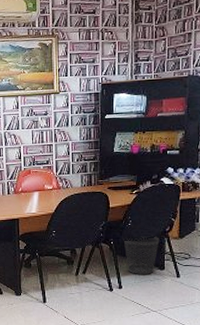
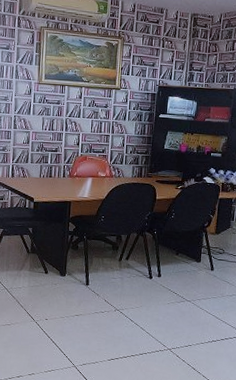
wastebasket: present [123,235,160,275] -> none [166,228,199,266]

